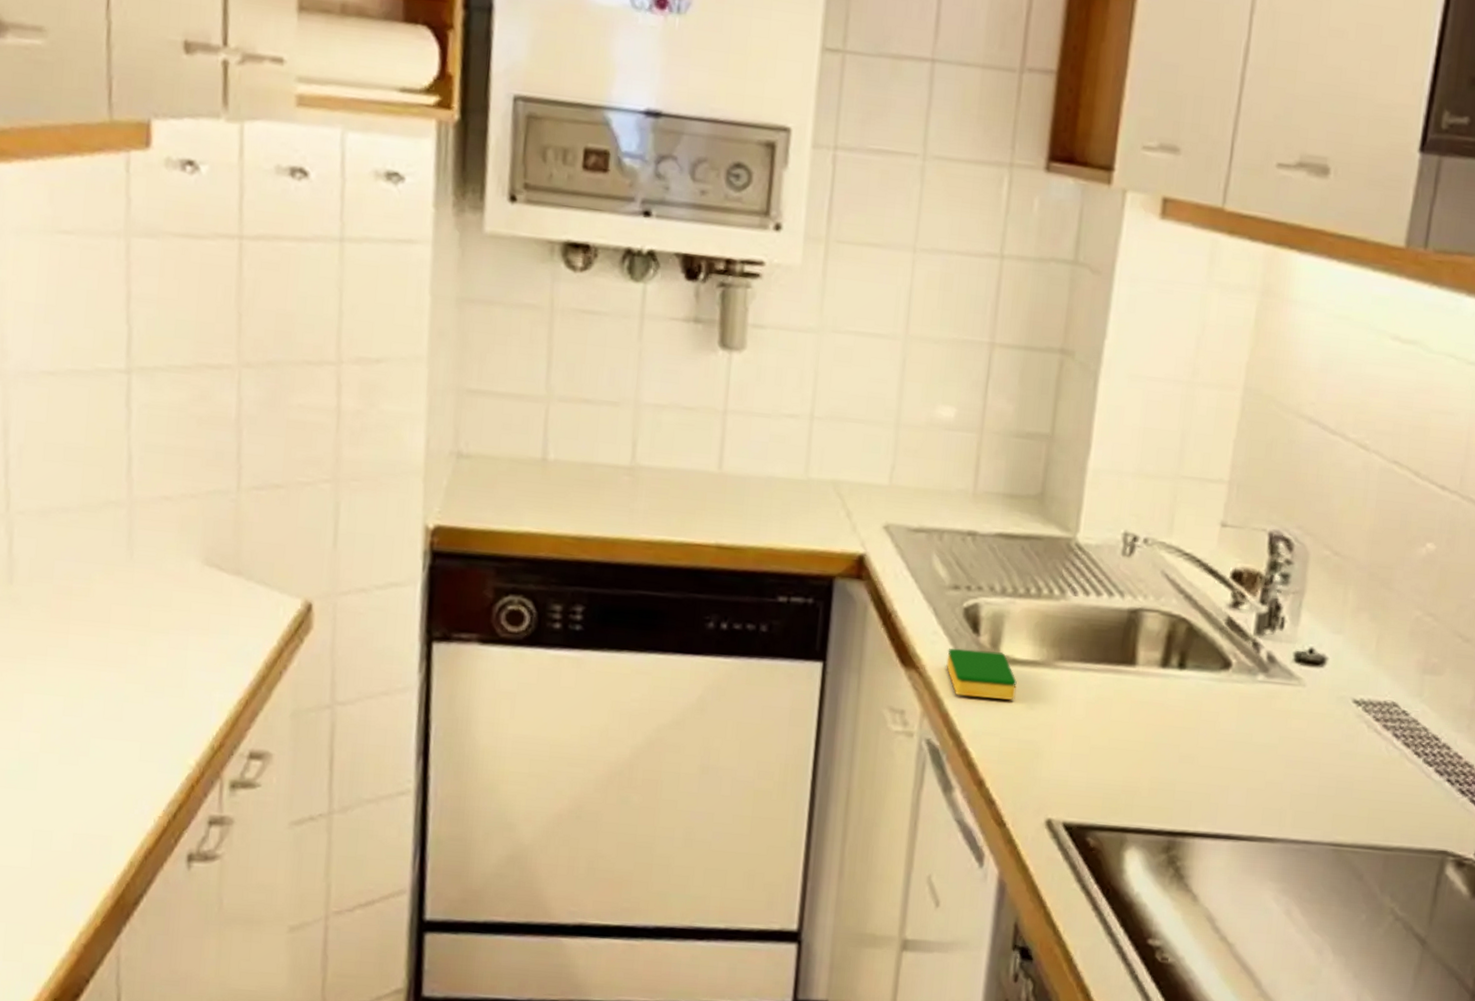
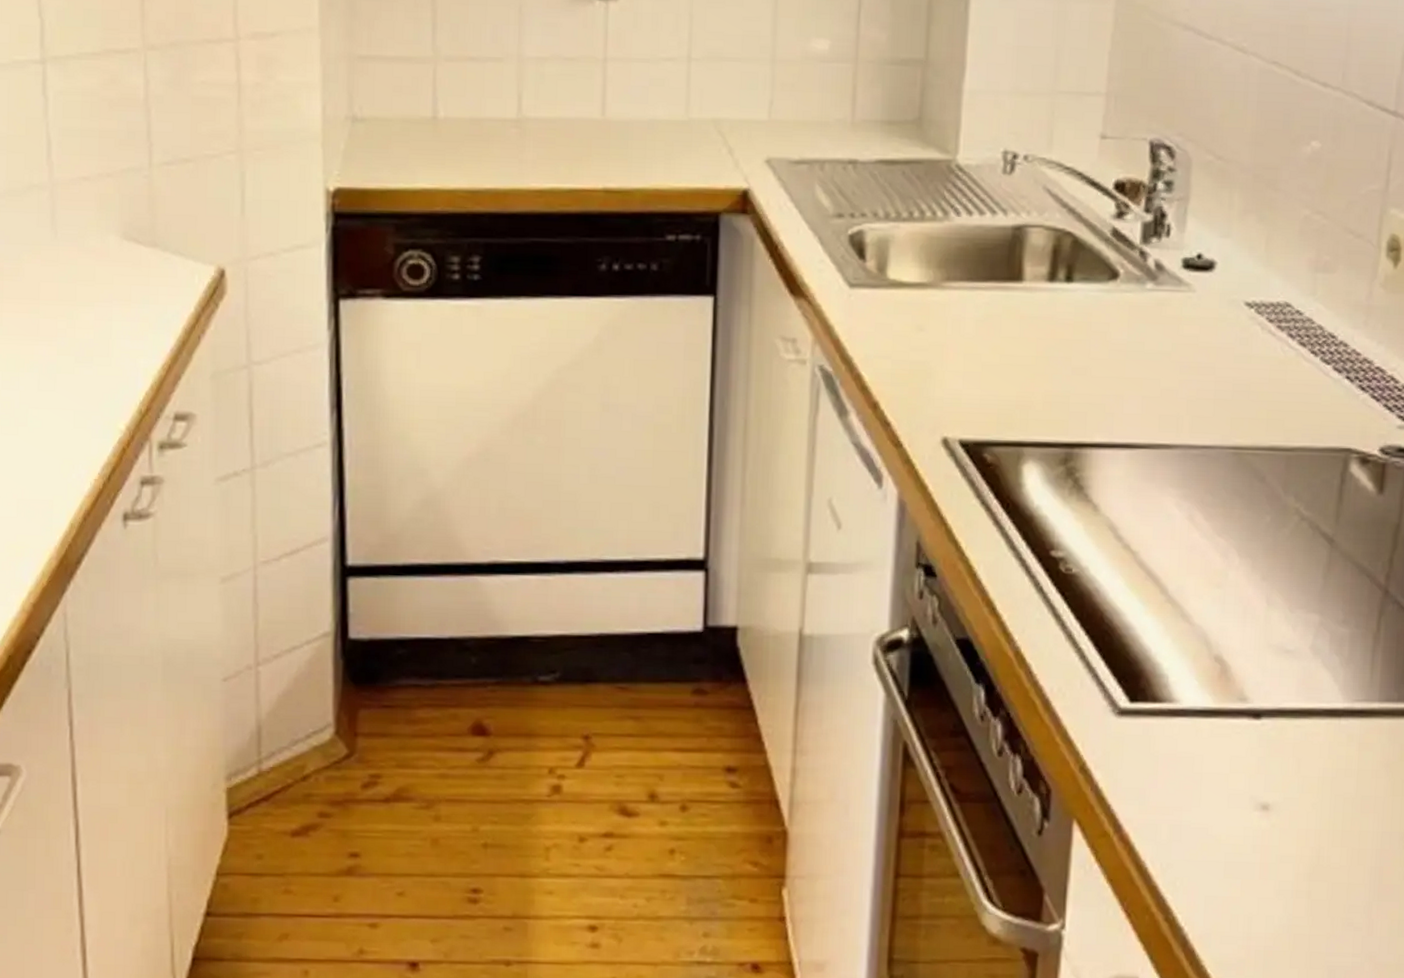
dish sponge: present [946,648,1017,700] -> none [834,275,905,323]

